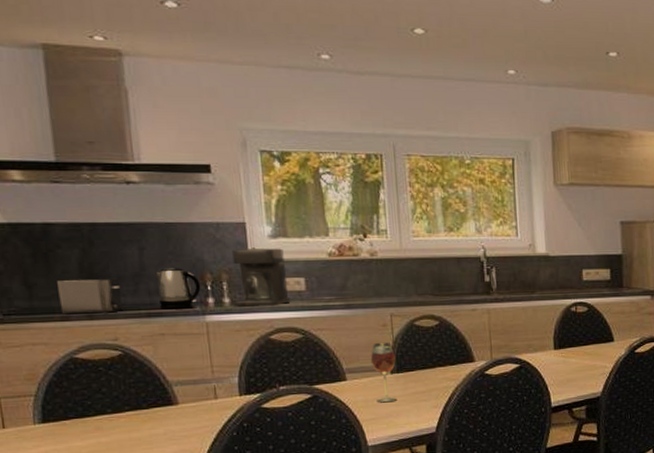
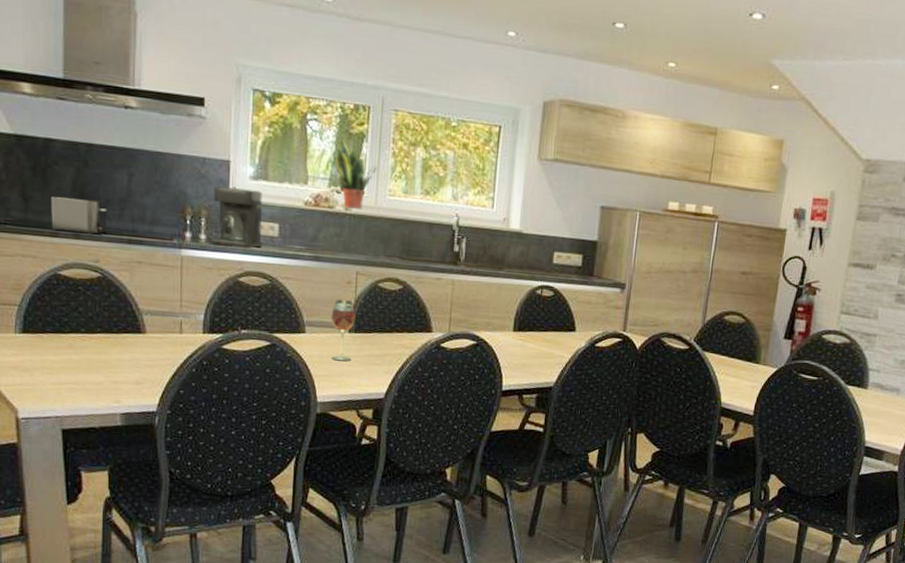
kettle: present [155,267,201,310] -> none [140,196,181,240]
potted plant: none [353,188,398,255] -> present [335,139,378,210]

